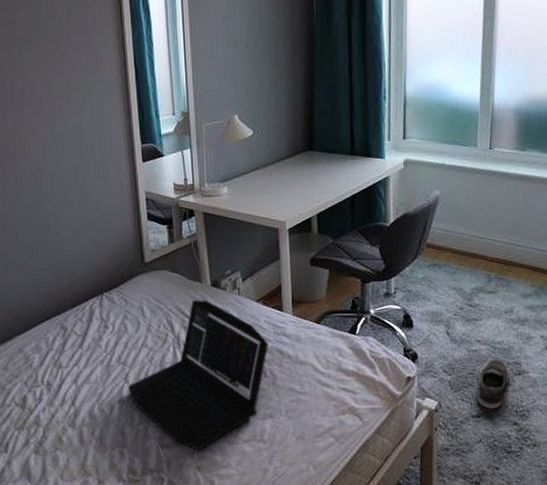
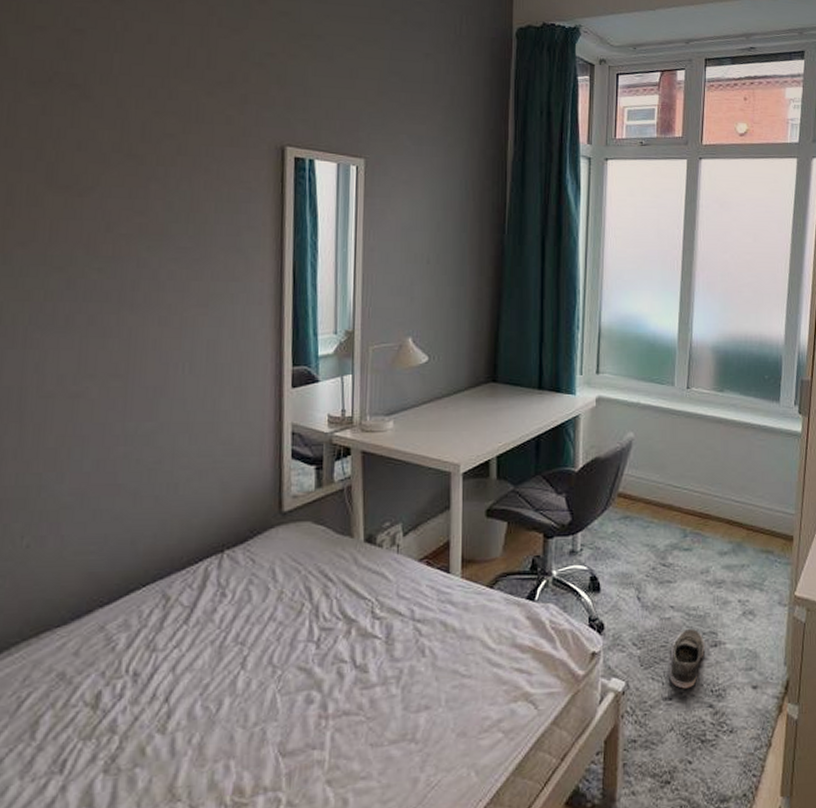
laptop: present [128,300,268,451] -> none [245,559,429,758]

